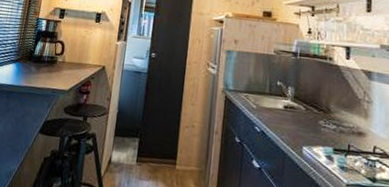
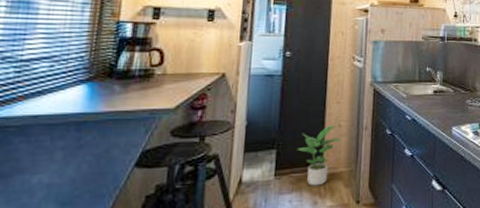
potted plant: none [155,124,194,179] -> present [296,125,342,186]

